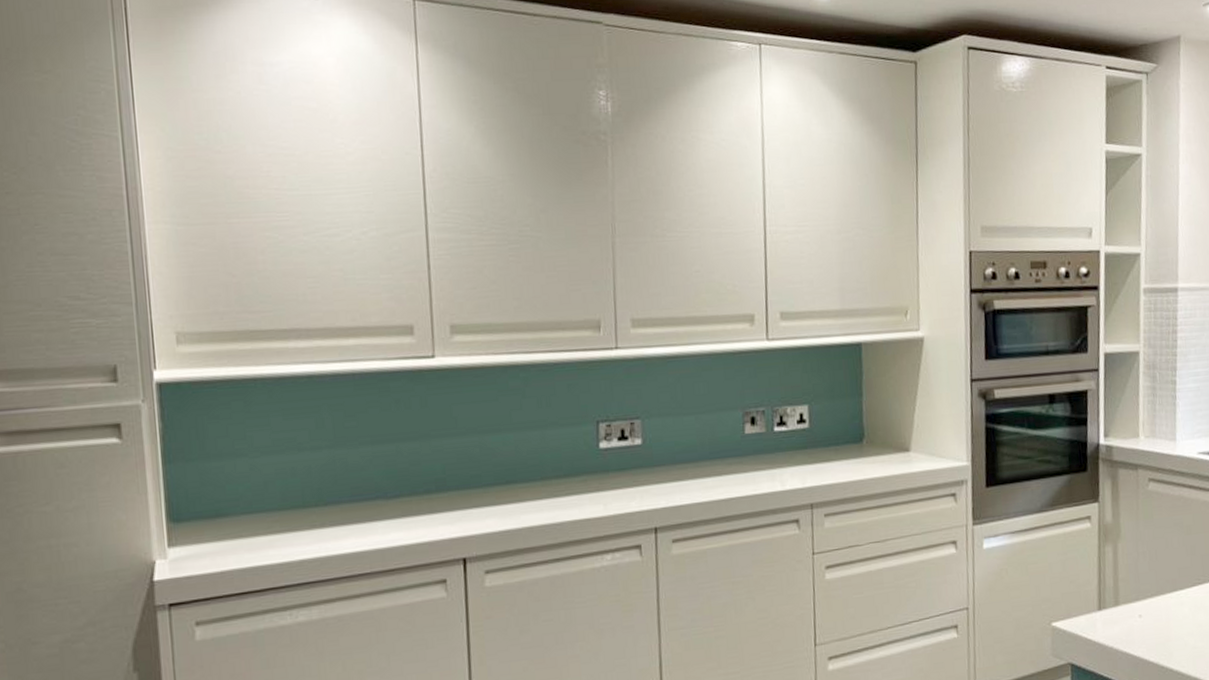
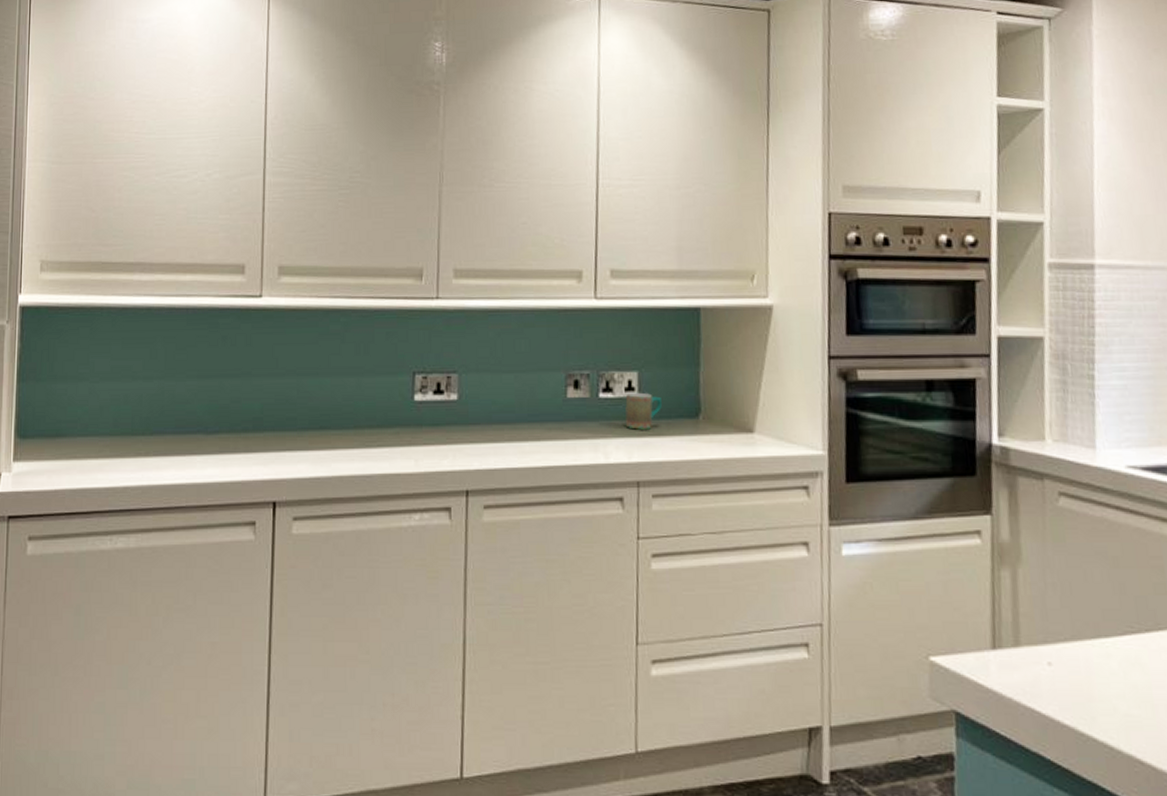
mug: none [798,423,830,458] -> present [625,392,662,430]

